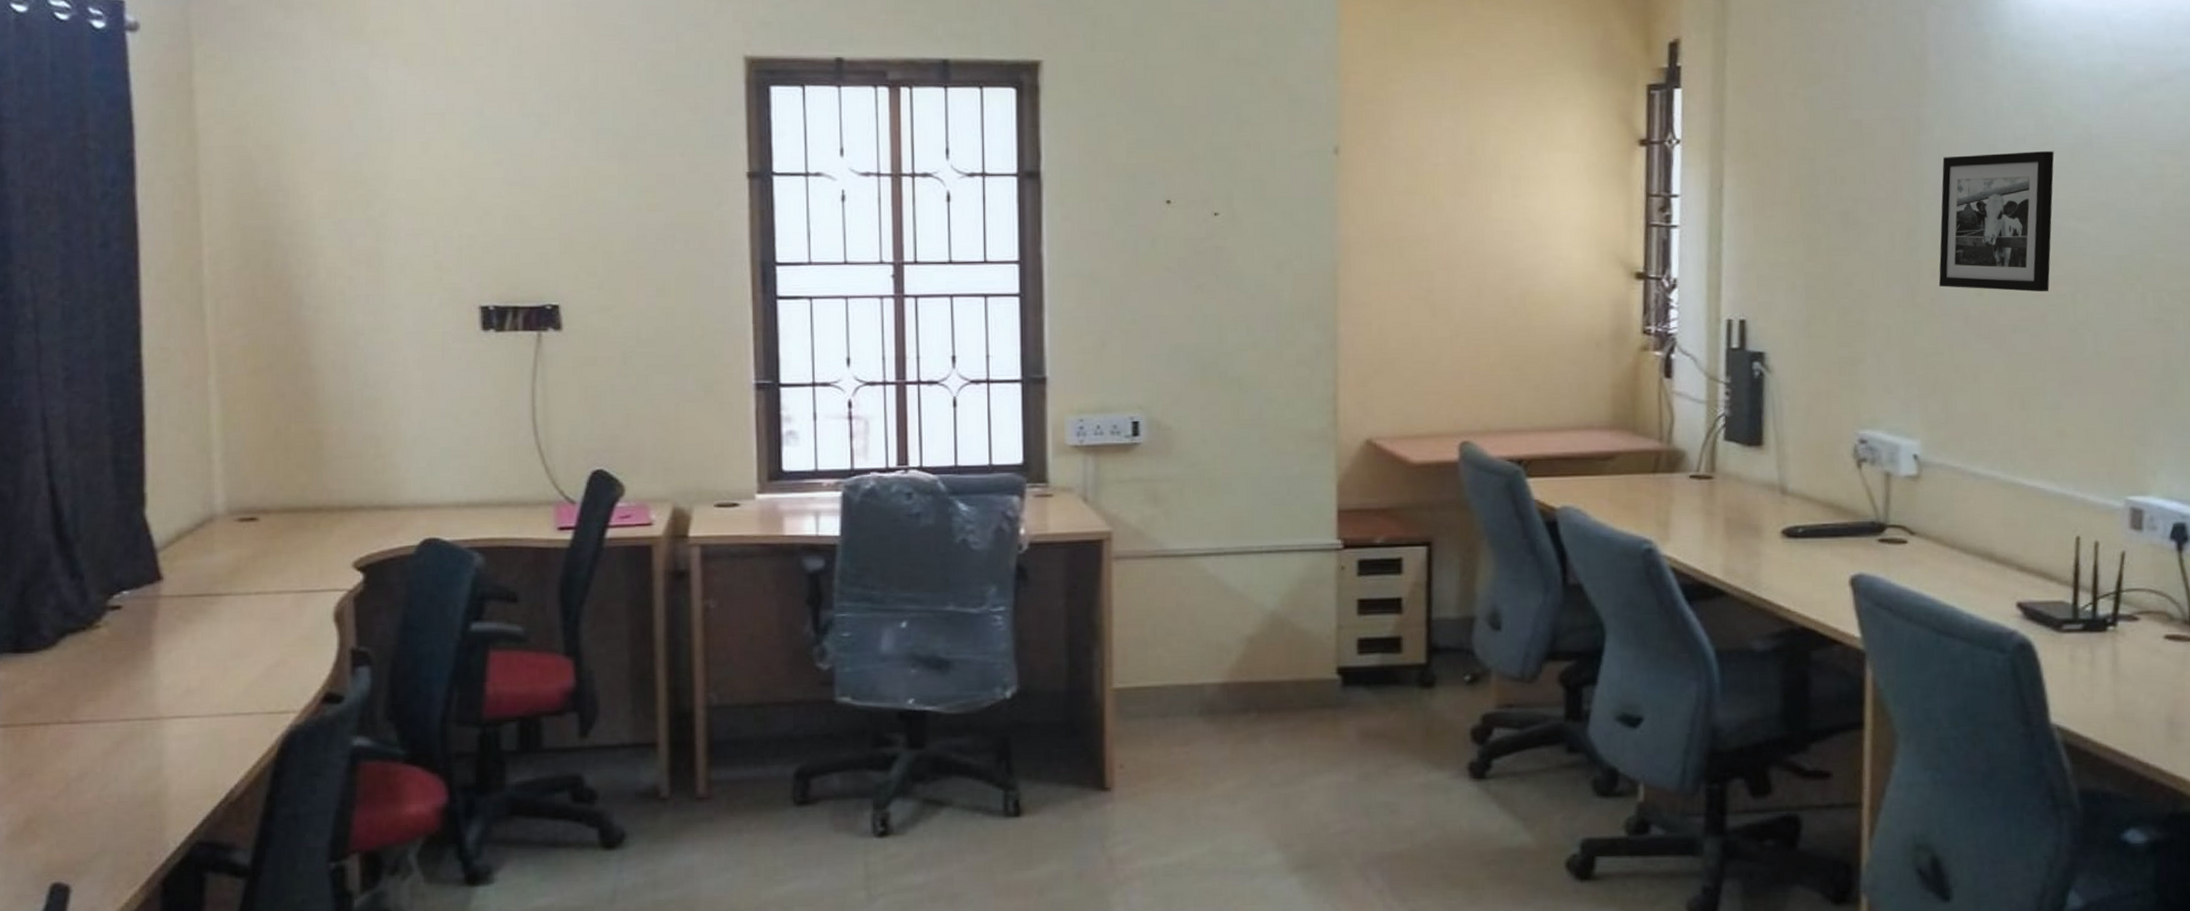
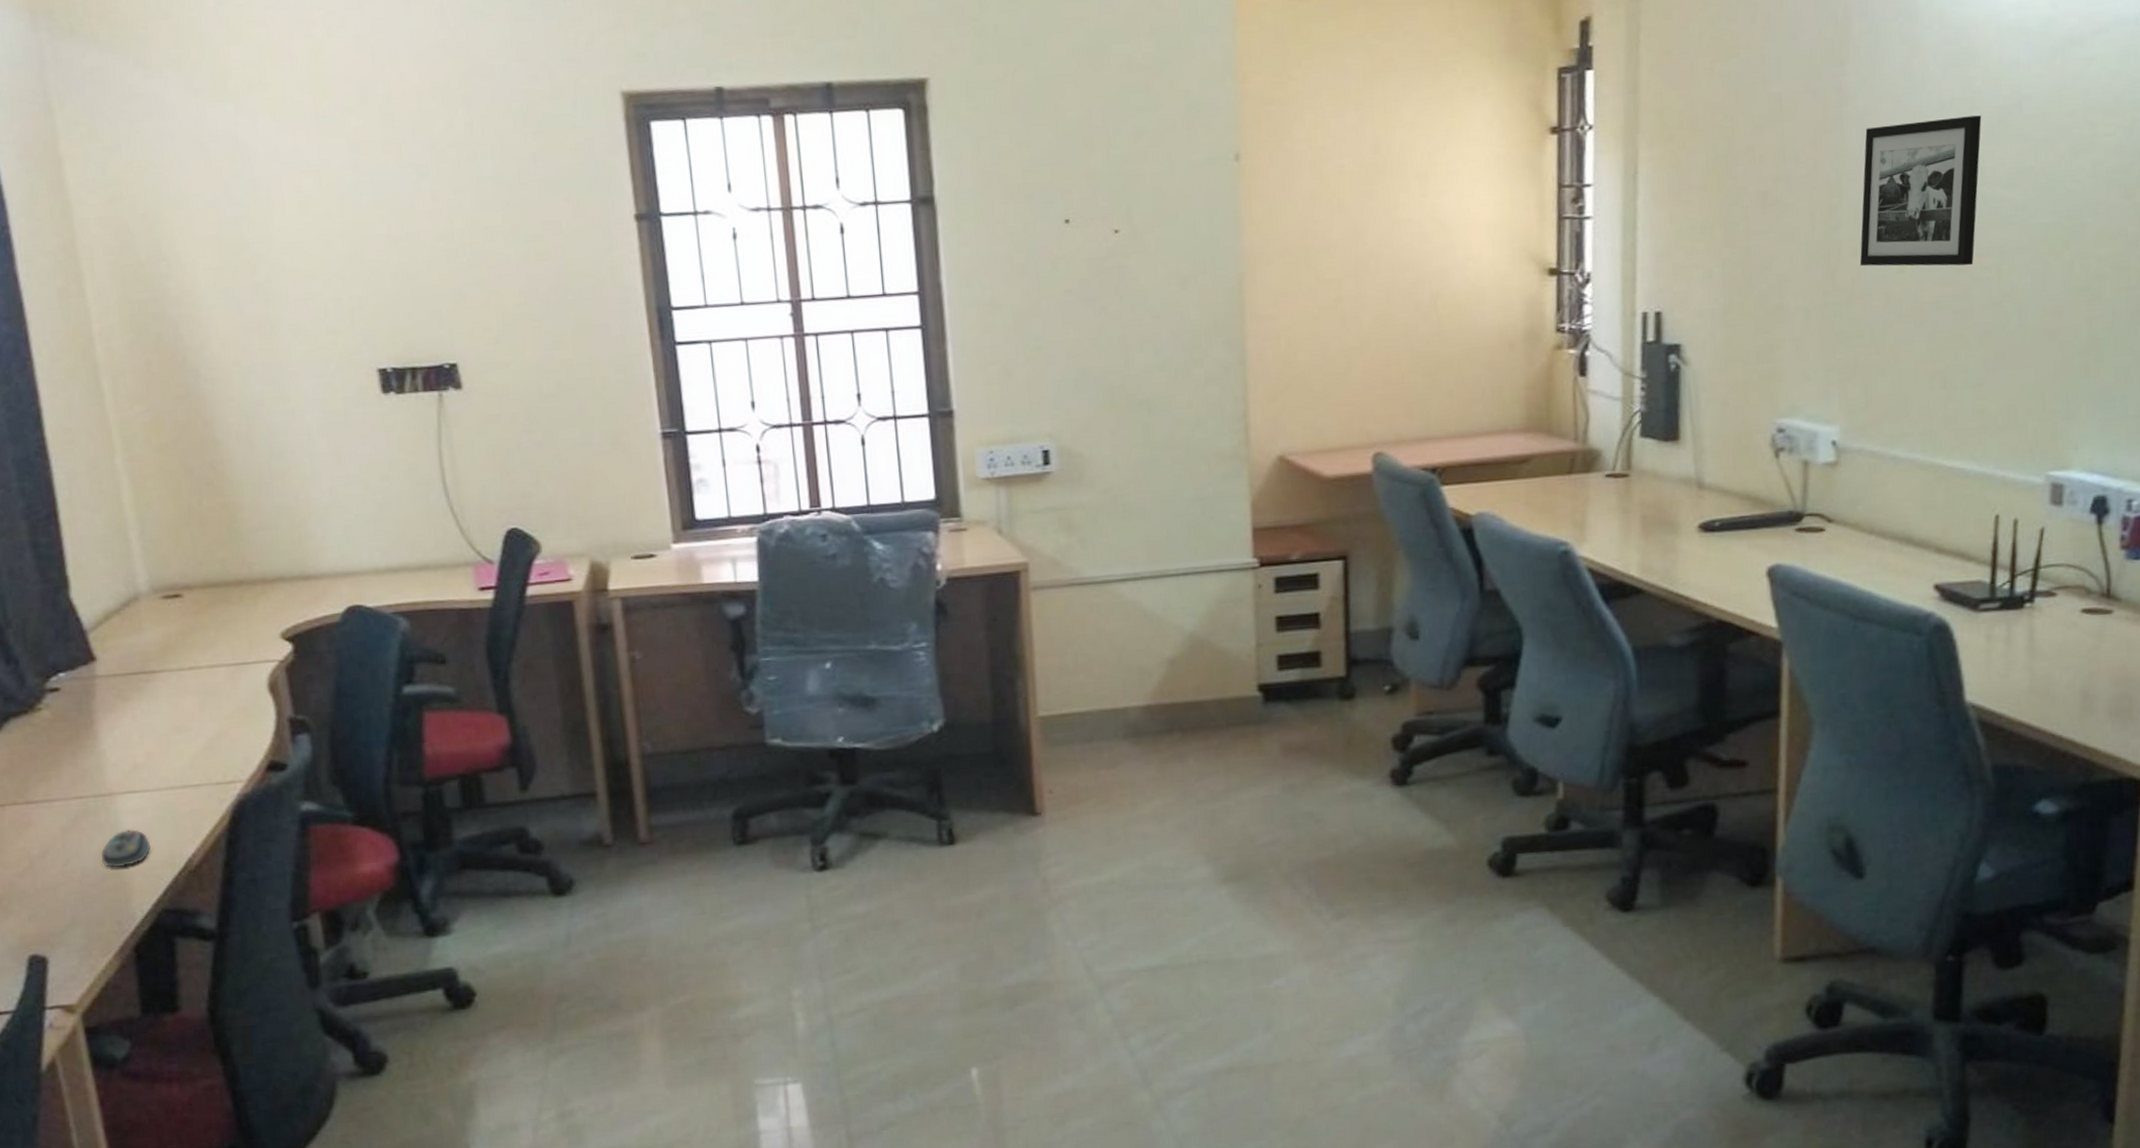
computer mouse: none [140,755,194,796] -> present [100,828,152,868]

